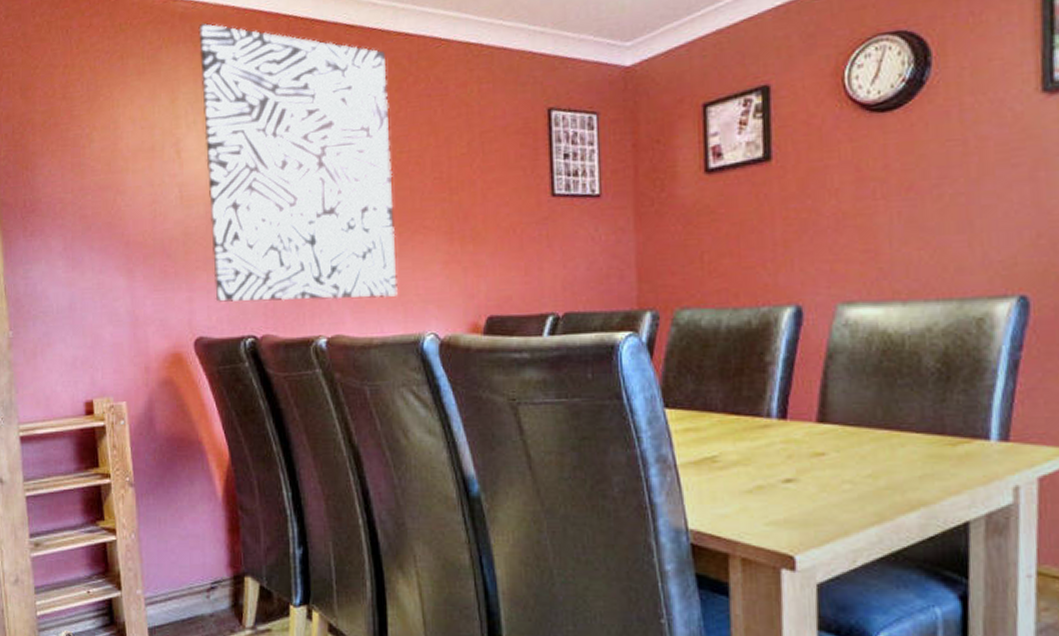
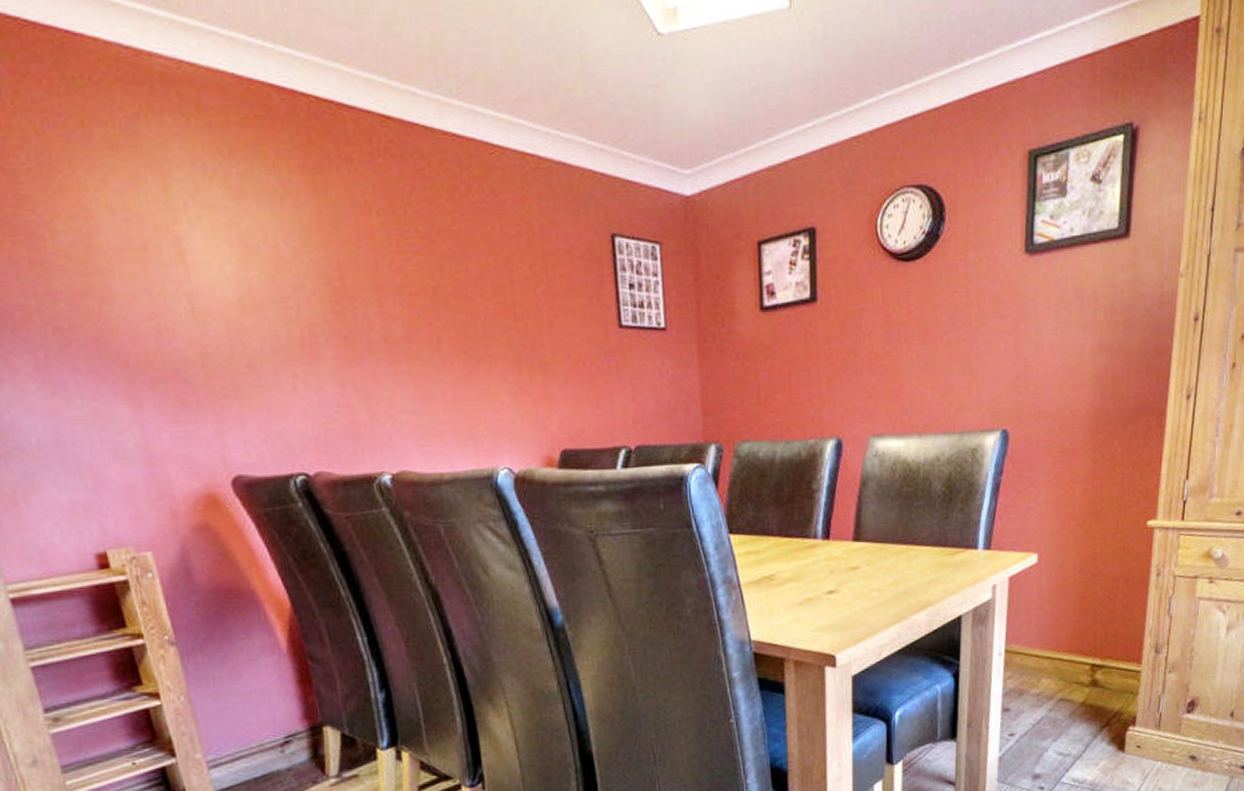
wall art: present [198,23,398,303] -> none [188,90,466,436]

